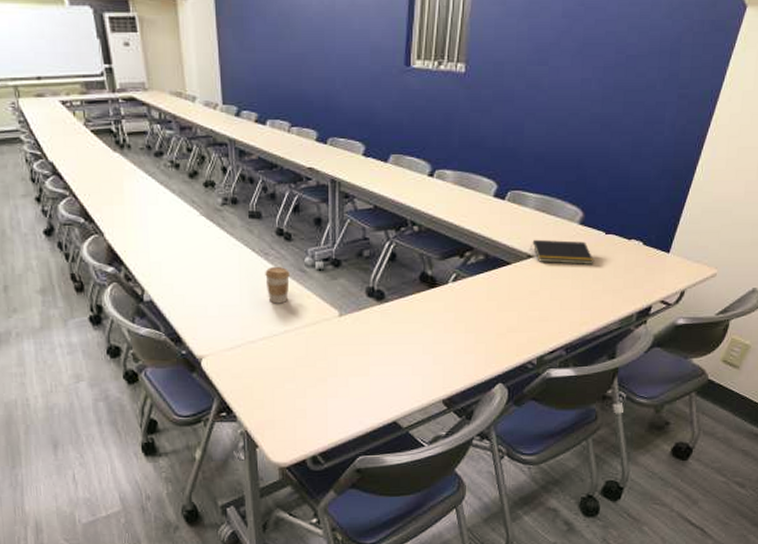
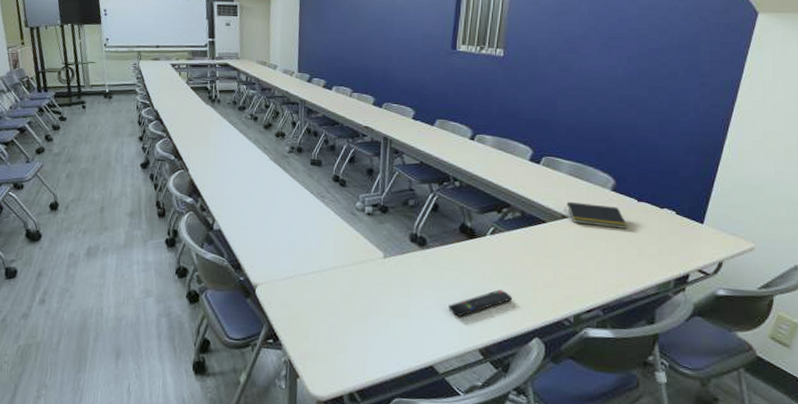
coffee cup: present [265,266,290,304] -> none [320,208,342,242]
remote control: none [410,339,476,371] -> present [449,290,513,317]

